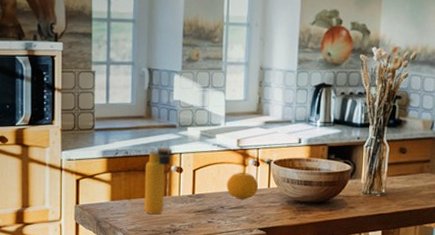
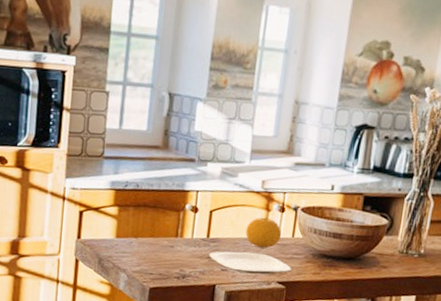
water bottle: present [144,141,172,215] -> none [151,175,189,257]
plate: none [195,204,270,223] -> present [208,251,291,274]

